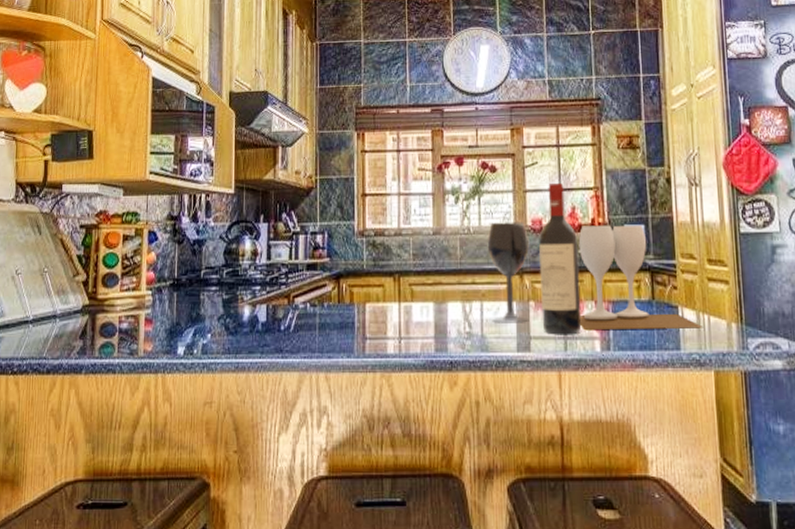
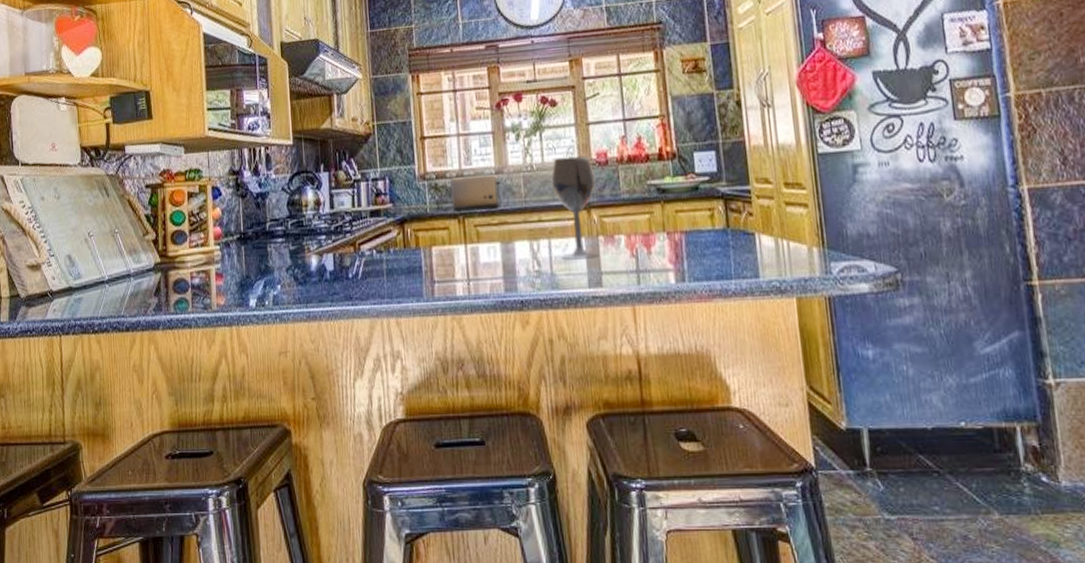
toaster: none [388,235,438,270] -> present [450,175,501,212]
wine bottle: present [539,182,582,335] -> none [605,112,654,269]
wineglass: present [578,224,704,329] -> none [646,151,783,262]

